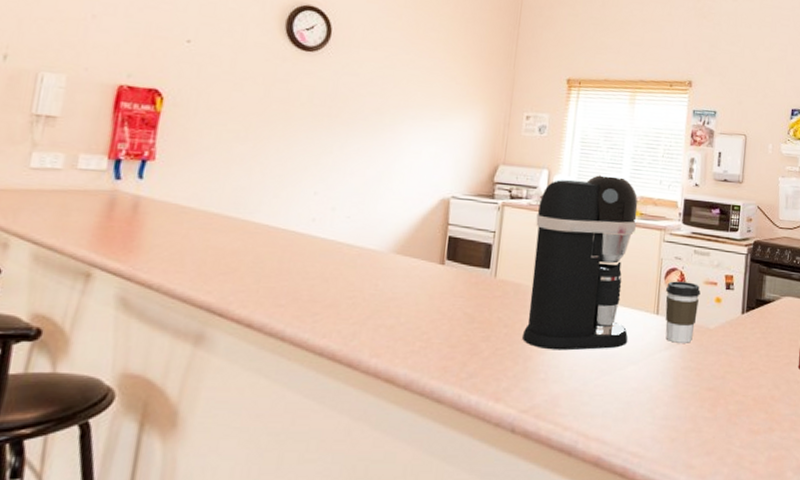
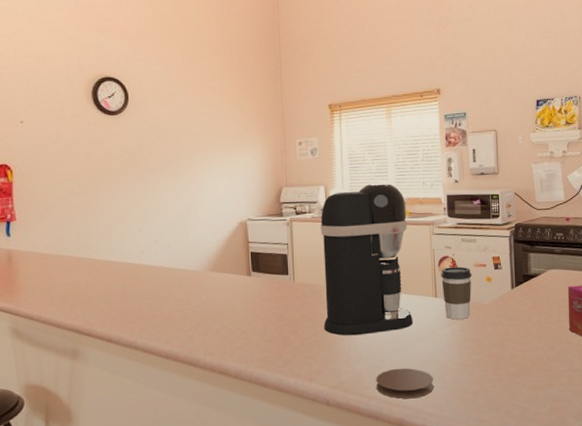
coaster: none [574,394,643,433] -> present [376,368,434,399]

